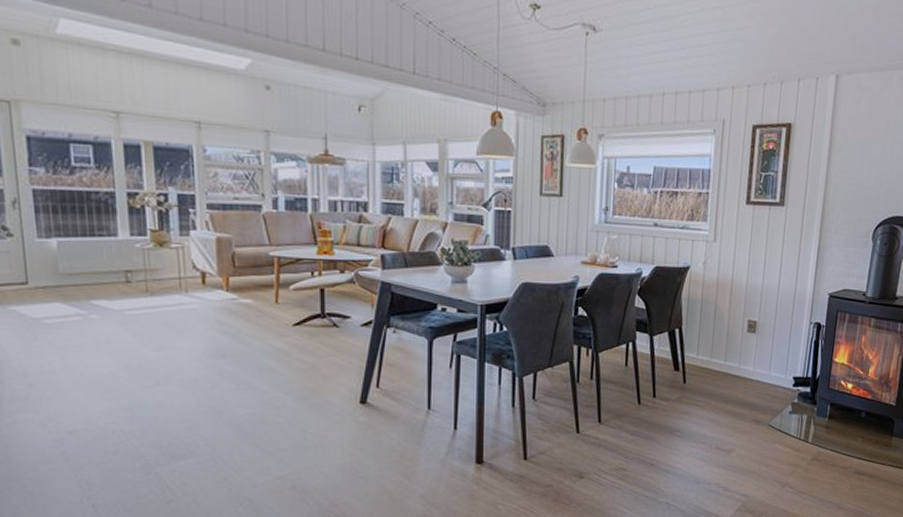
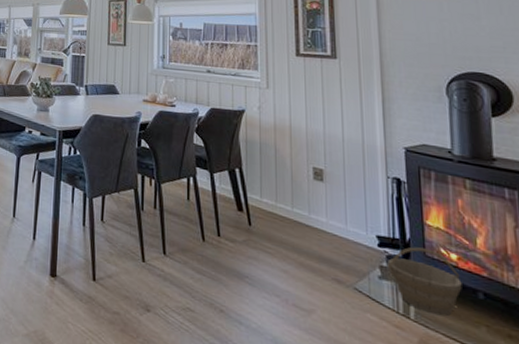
basket: none [798,382,852,436] -> present [388,247,462,316]

